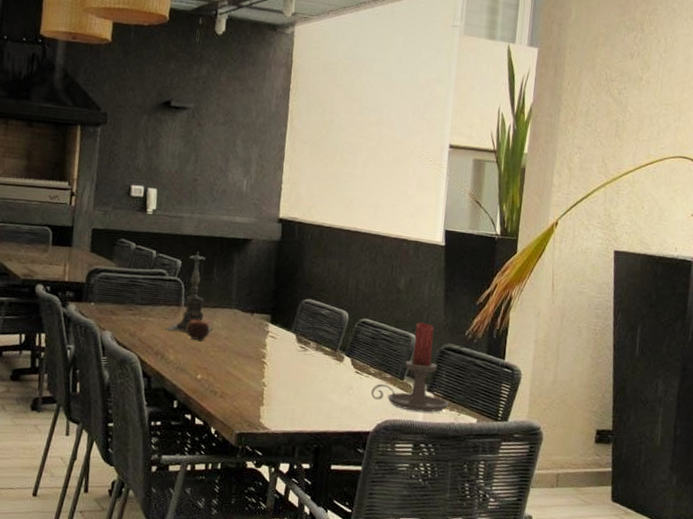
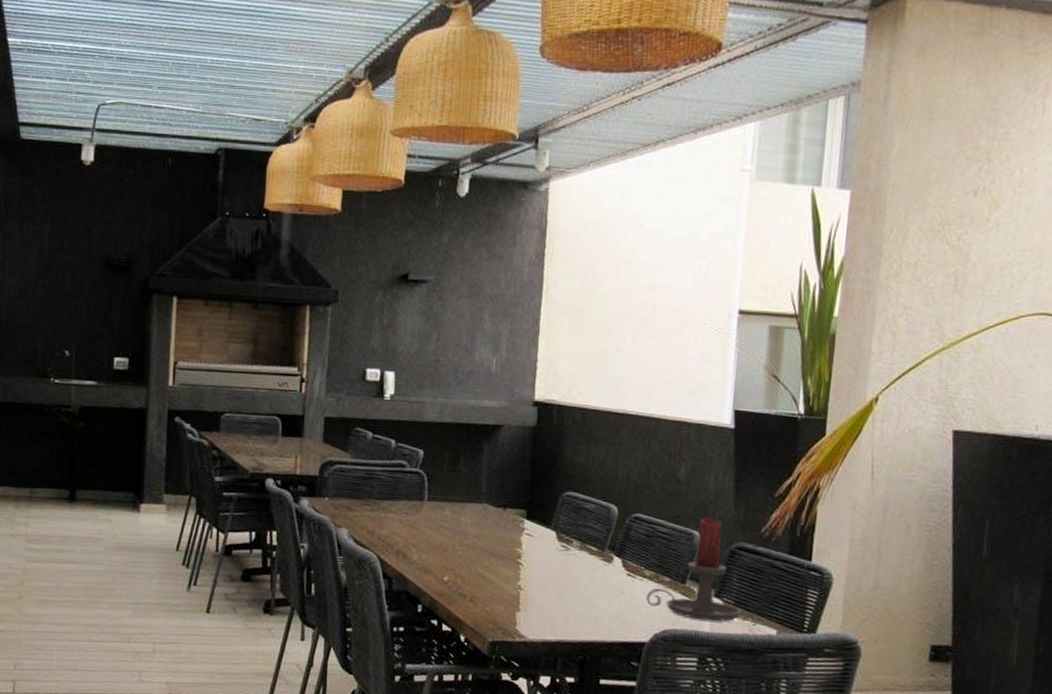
candle holder: present [167,251,213,332] -> none [409,440,461,529]
apple: present [186,318,210,341] -> none [430,514,457,539]

